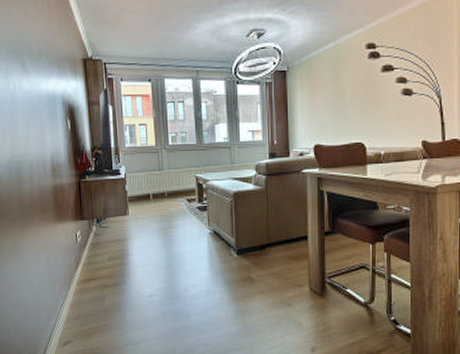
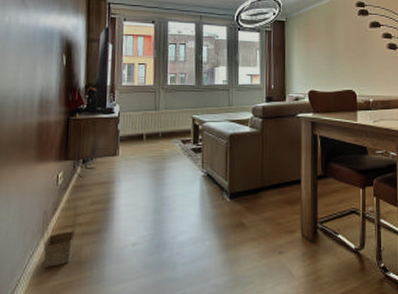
basket: none [68,261,98,314] -> present [42,205,77,267]

